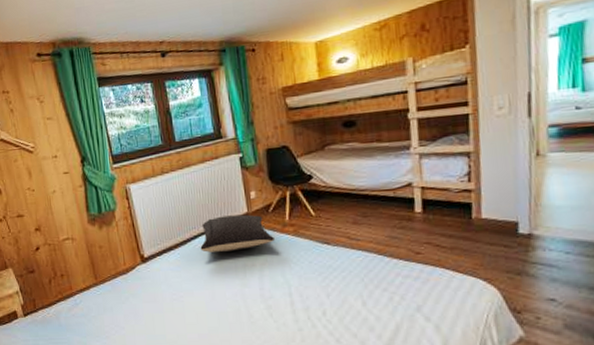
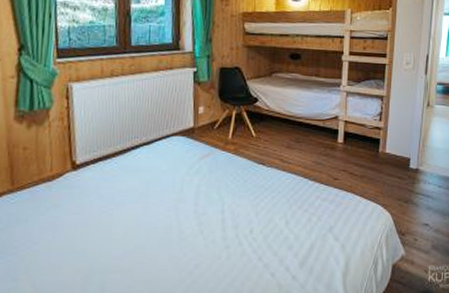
pillow: present [200,214,275,253] -> none [140,128,215,166]

